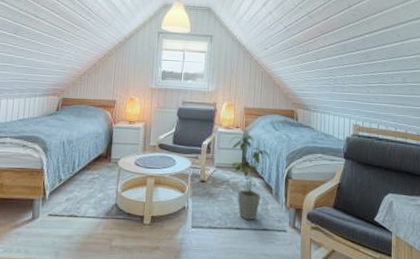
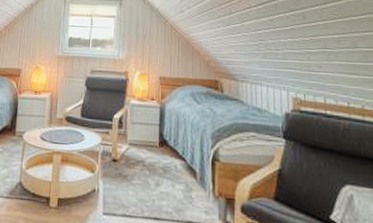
house plant: present [229,134,270,220] -> none [144,107,192,210]

